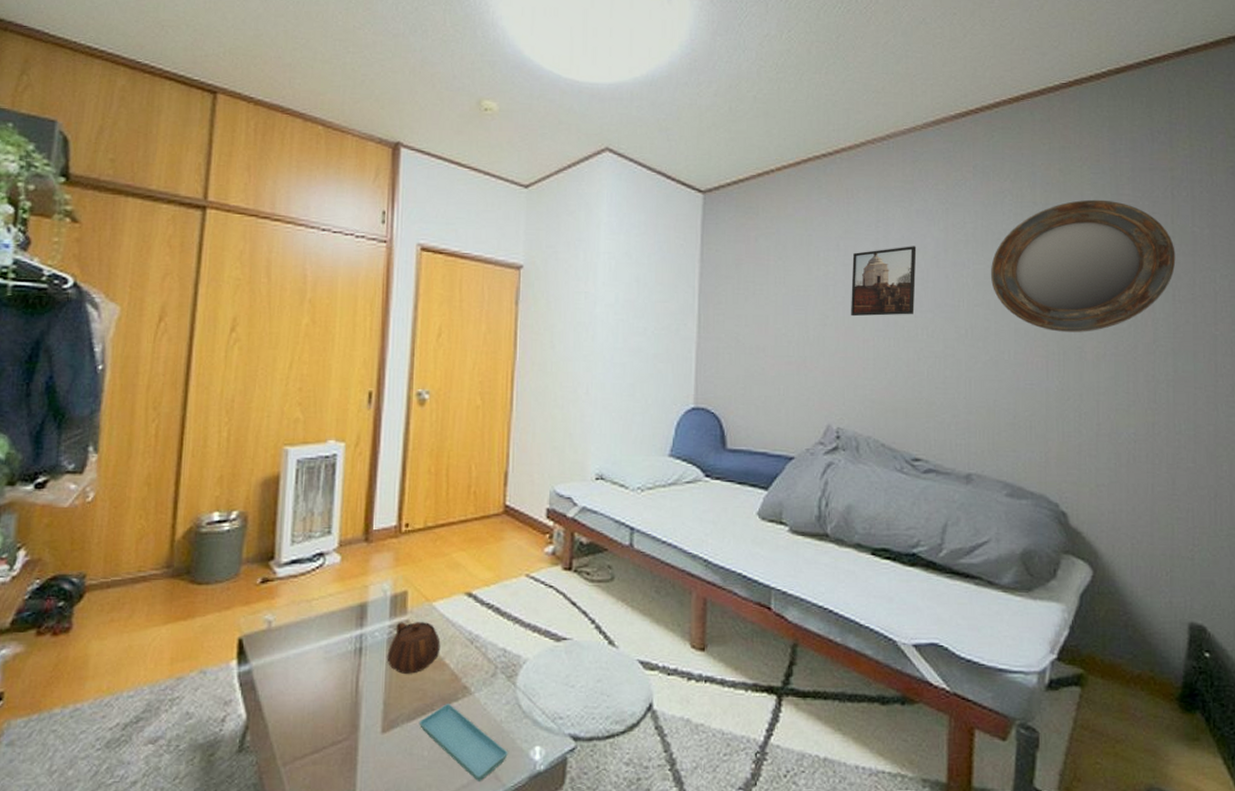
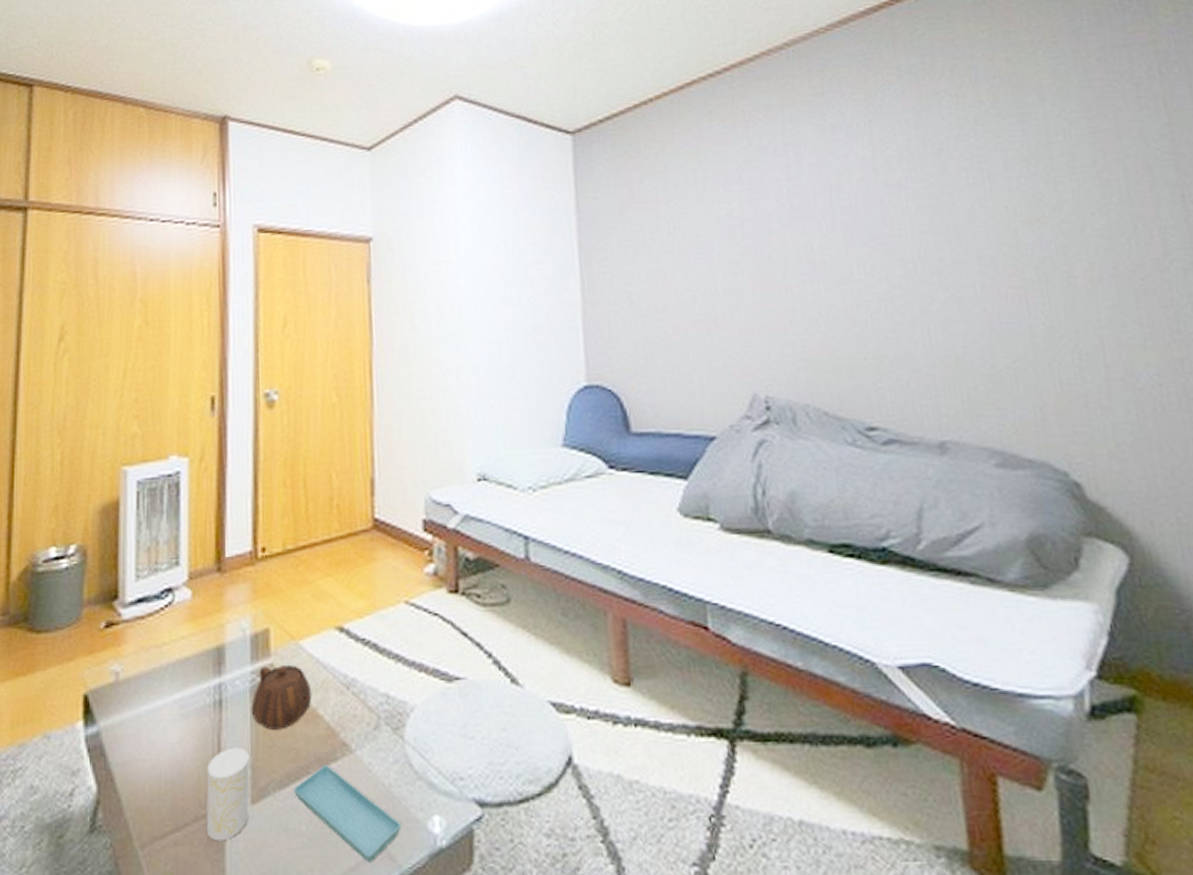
cup: none [341,687,383,762] -> present [206,747,250,842]
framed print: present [851,246,917,317] -> none [759,169,846,260]
home mirror: present [991,199,1176,332] -> none [935,88,1179,255]

